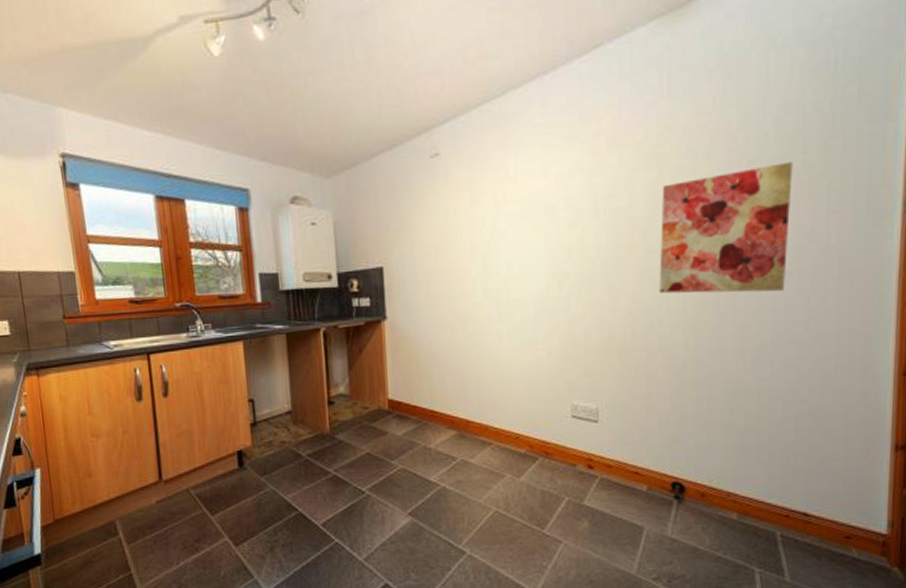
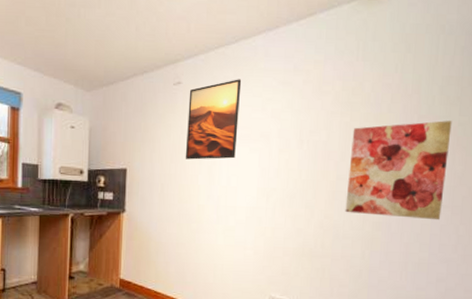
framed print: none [450,140,515,248] -> present [185,79,242,160]

